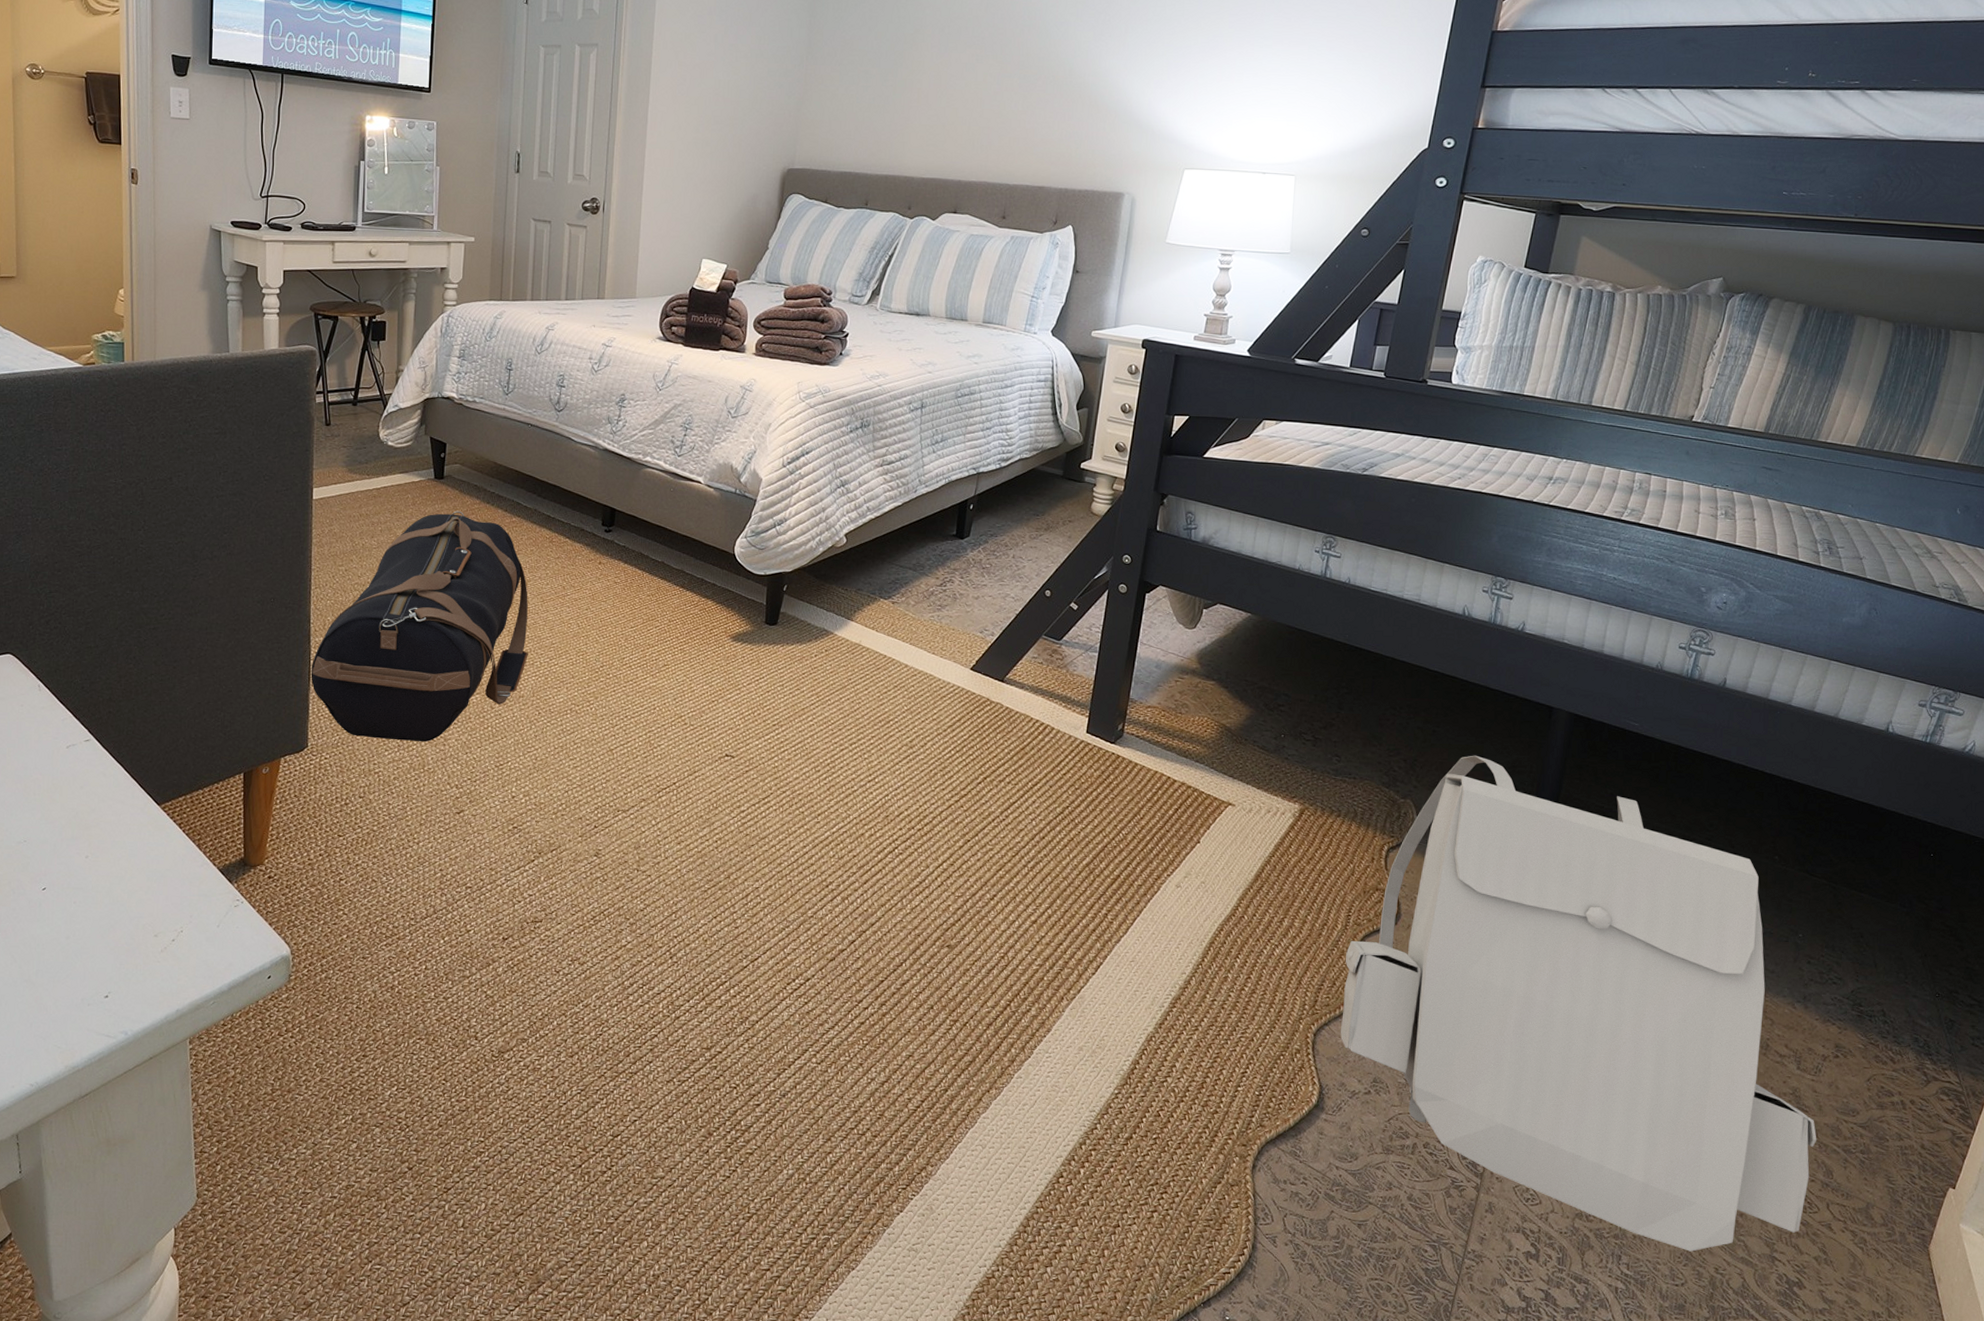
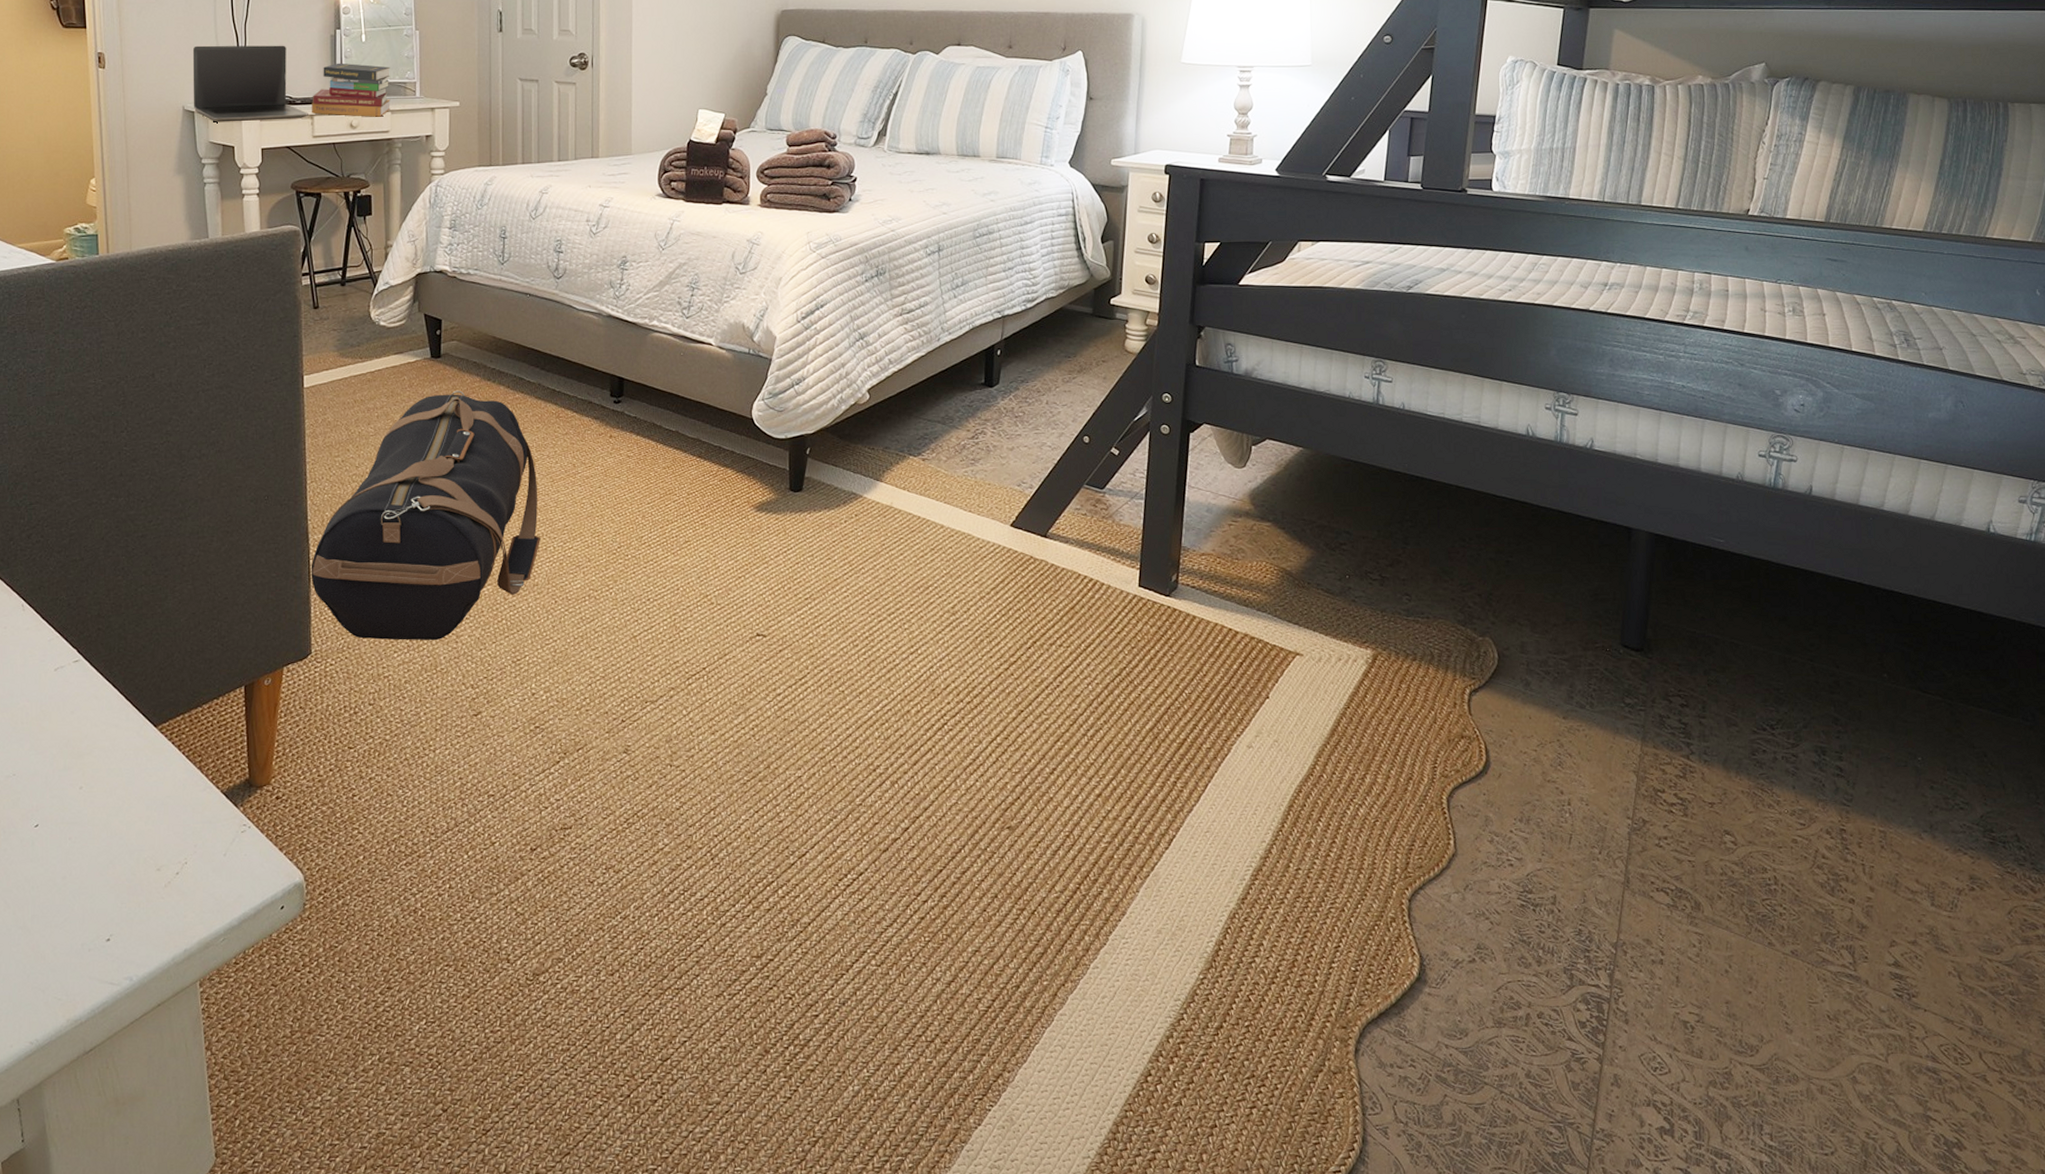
laptop computer: none [220,168,330,244] -> present [192,45,308,123]
books: none [333,193,410,247] -> present [312,63,391,117]
backpack: present [1340,755,1817,1252] -> none [1435,585,1961,1116]

